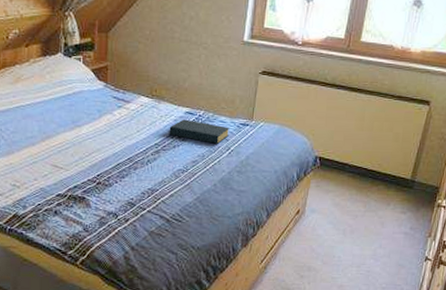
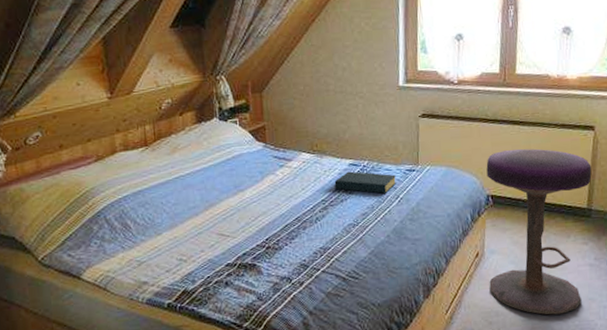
stool: none [305,115,421,276] -> present [486,148,592,315]

